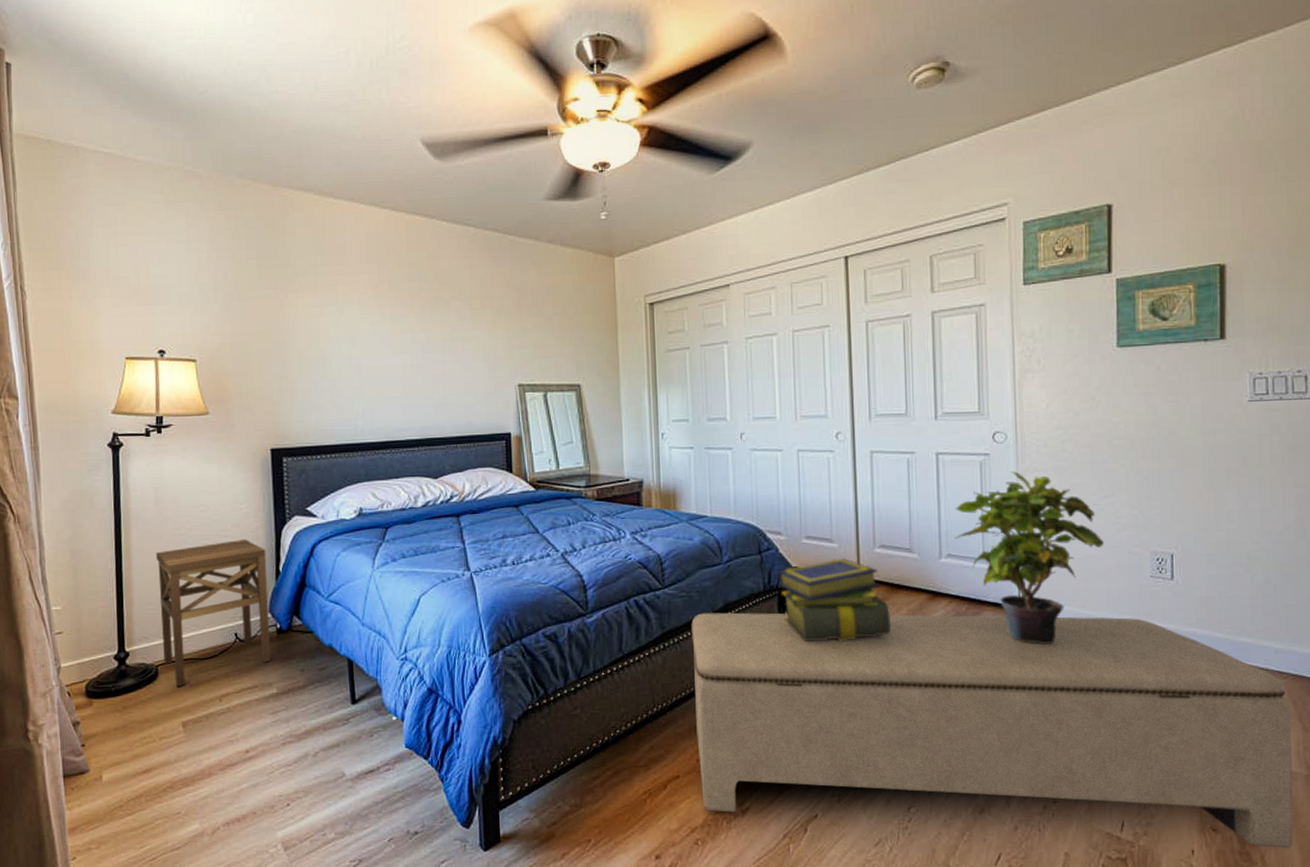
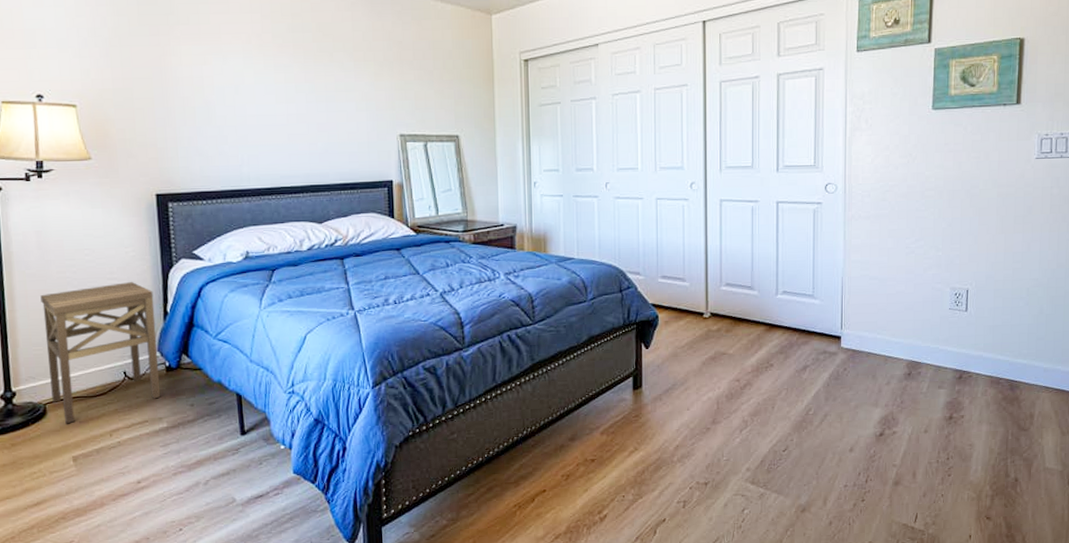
bench: present [691,612,1294,848] -> none [558,344,1053,531]
stack of books: present [777,558,891,641] -> none [636,295,733,369]
potted plant: present [955,471,1104,644] -> none [790,218,913,368]

